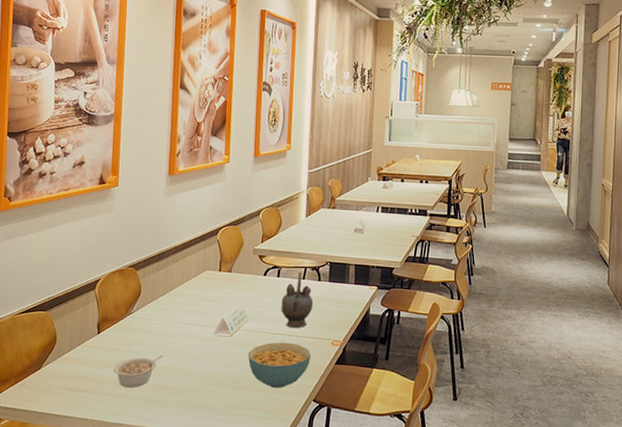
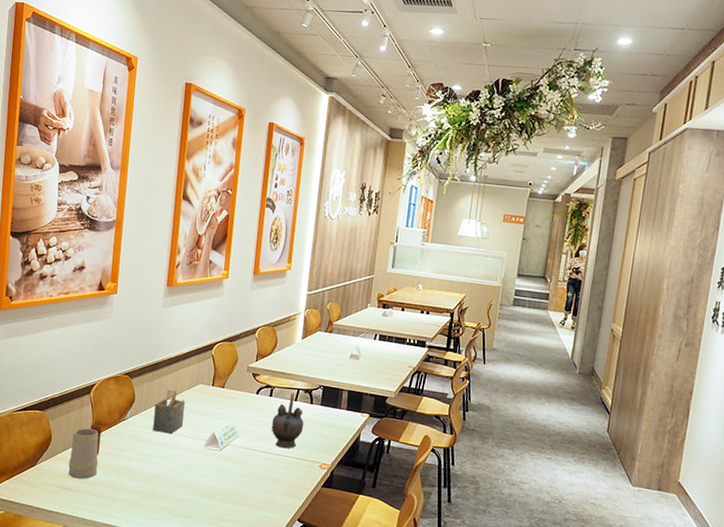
mug: none [75,320,108,379] -> present [68,424,102,479]
legume: present [113,355,164,388] -> none [104,462,154,492]
napkin holder: none [161,278,193,324] -> present [153,389,186,434]
cereal bowl: present [248,342,311,389] -> none [236,460,299,506]

